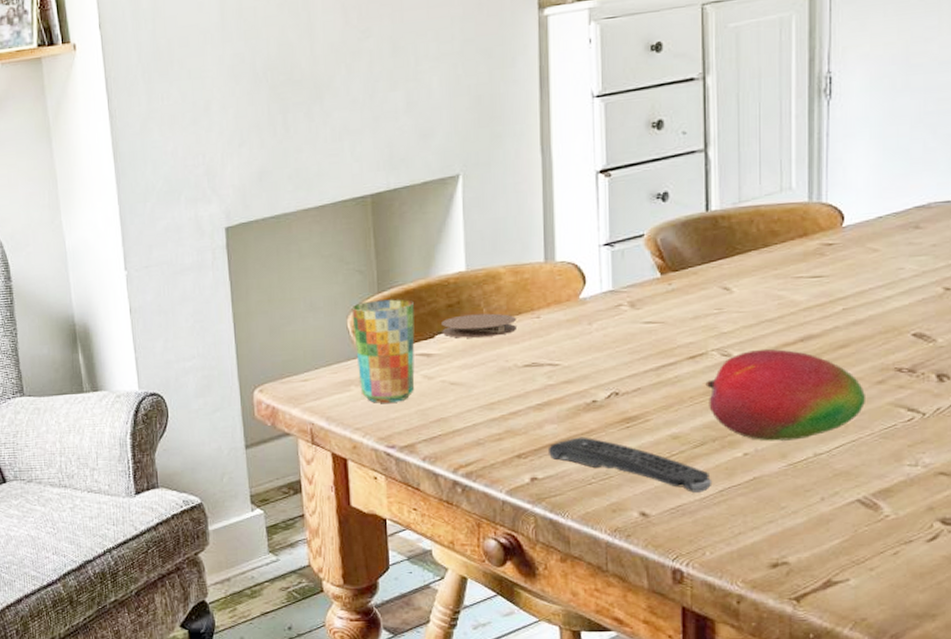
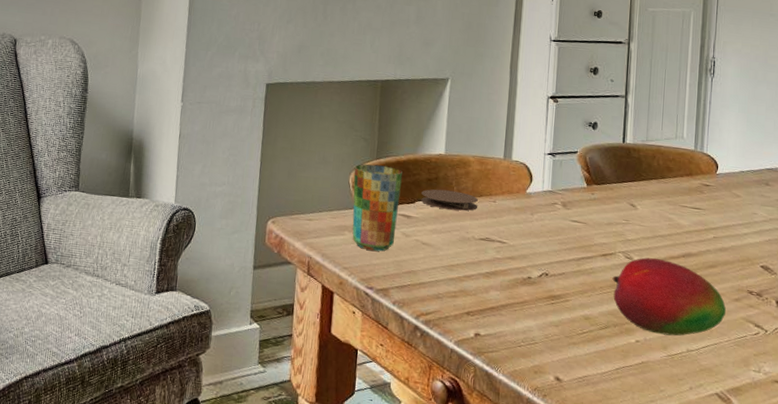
remote control: present [549,437,713,493] -> none [491,305,612,368]

